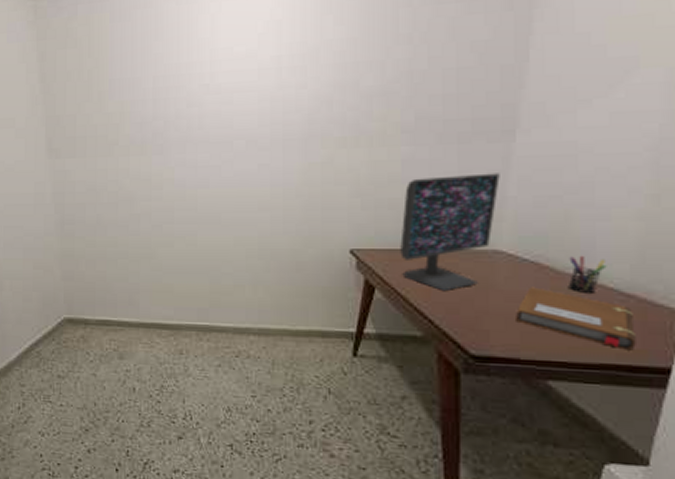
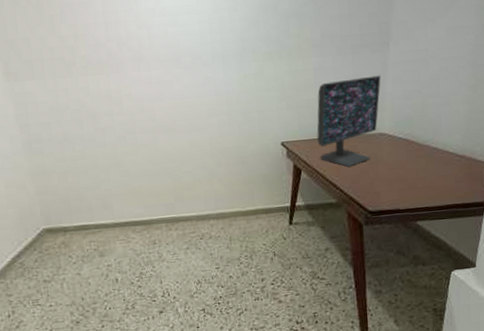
notebook: present [514,287,636,351] -> none [395,157,466,194]
pen holder: present [567,255,607,293] -> none [426,131,448,158]

